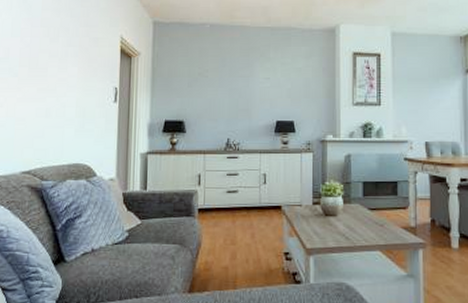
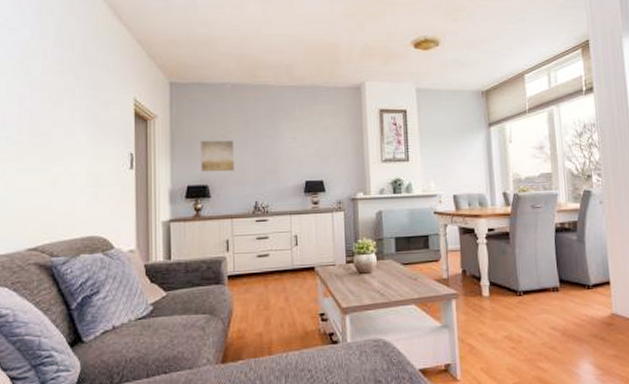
wall art: none [178,78,209,108] -> present [200,140,234,172]

